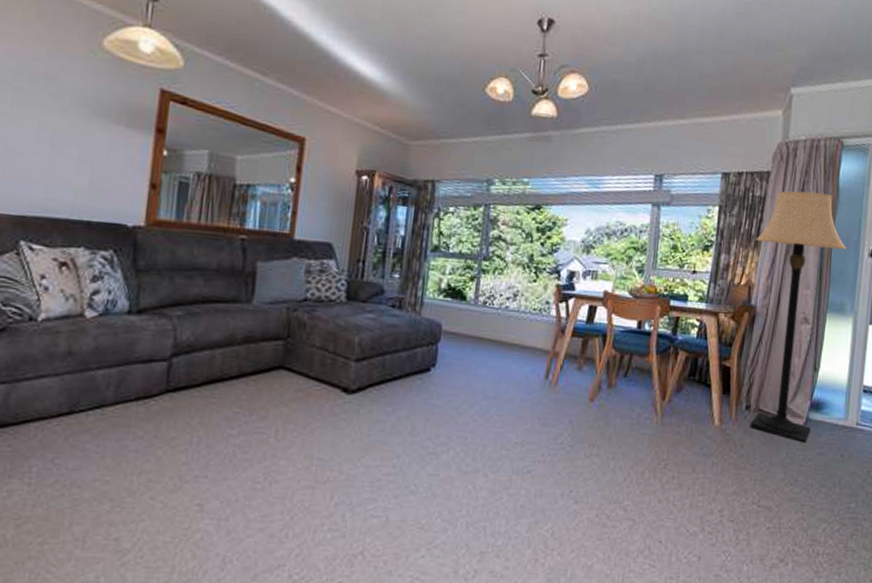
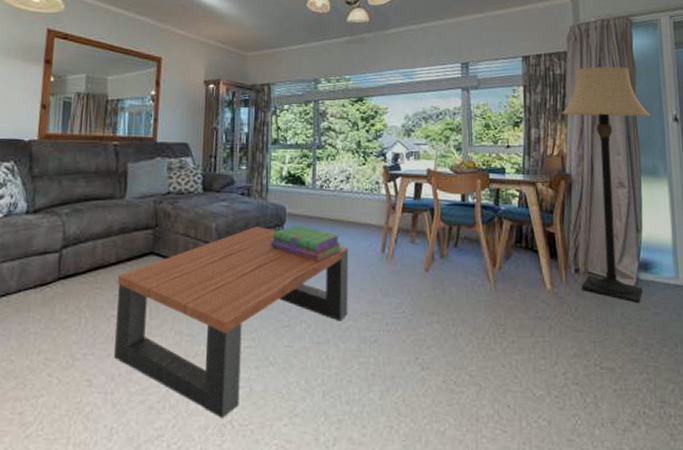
coffee table: none [231,342,509,548] -> present [114,226,349,418]
stack of books: none [421,343,501,386] -> present [271,224,341,262]

